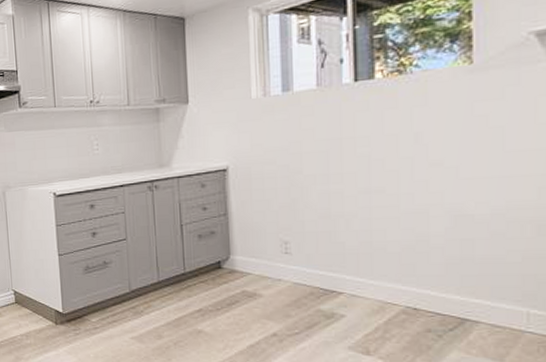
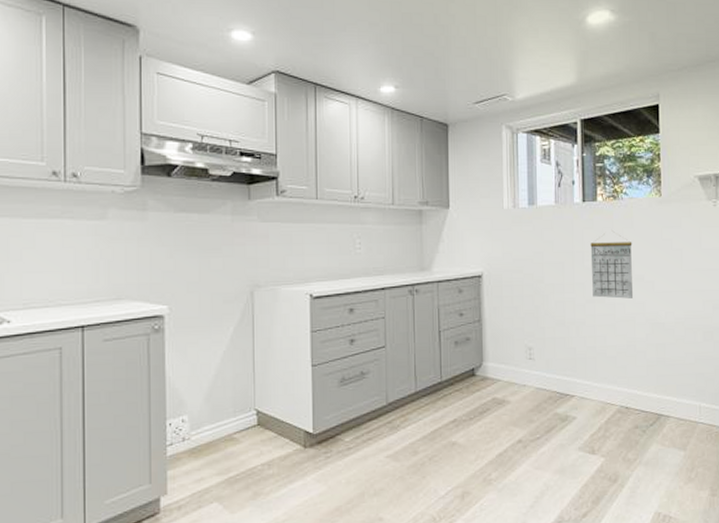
calendar: none [365,112,426,188] -> present [590,232,633,299]

